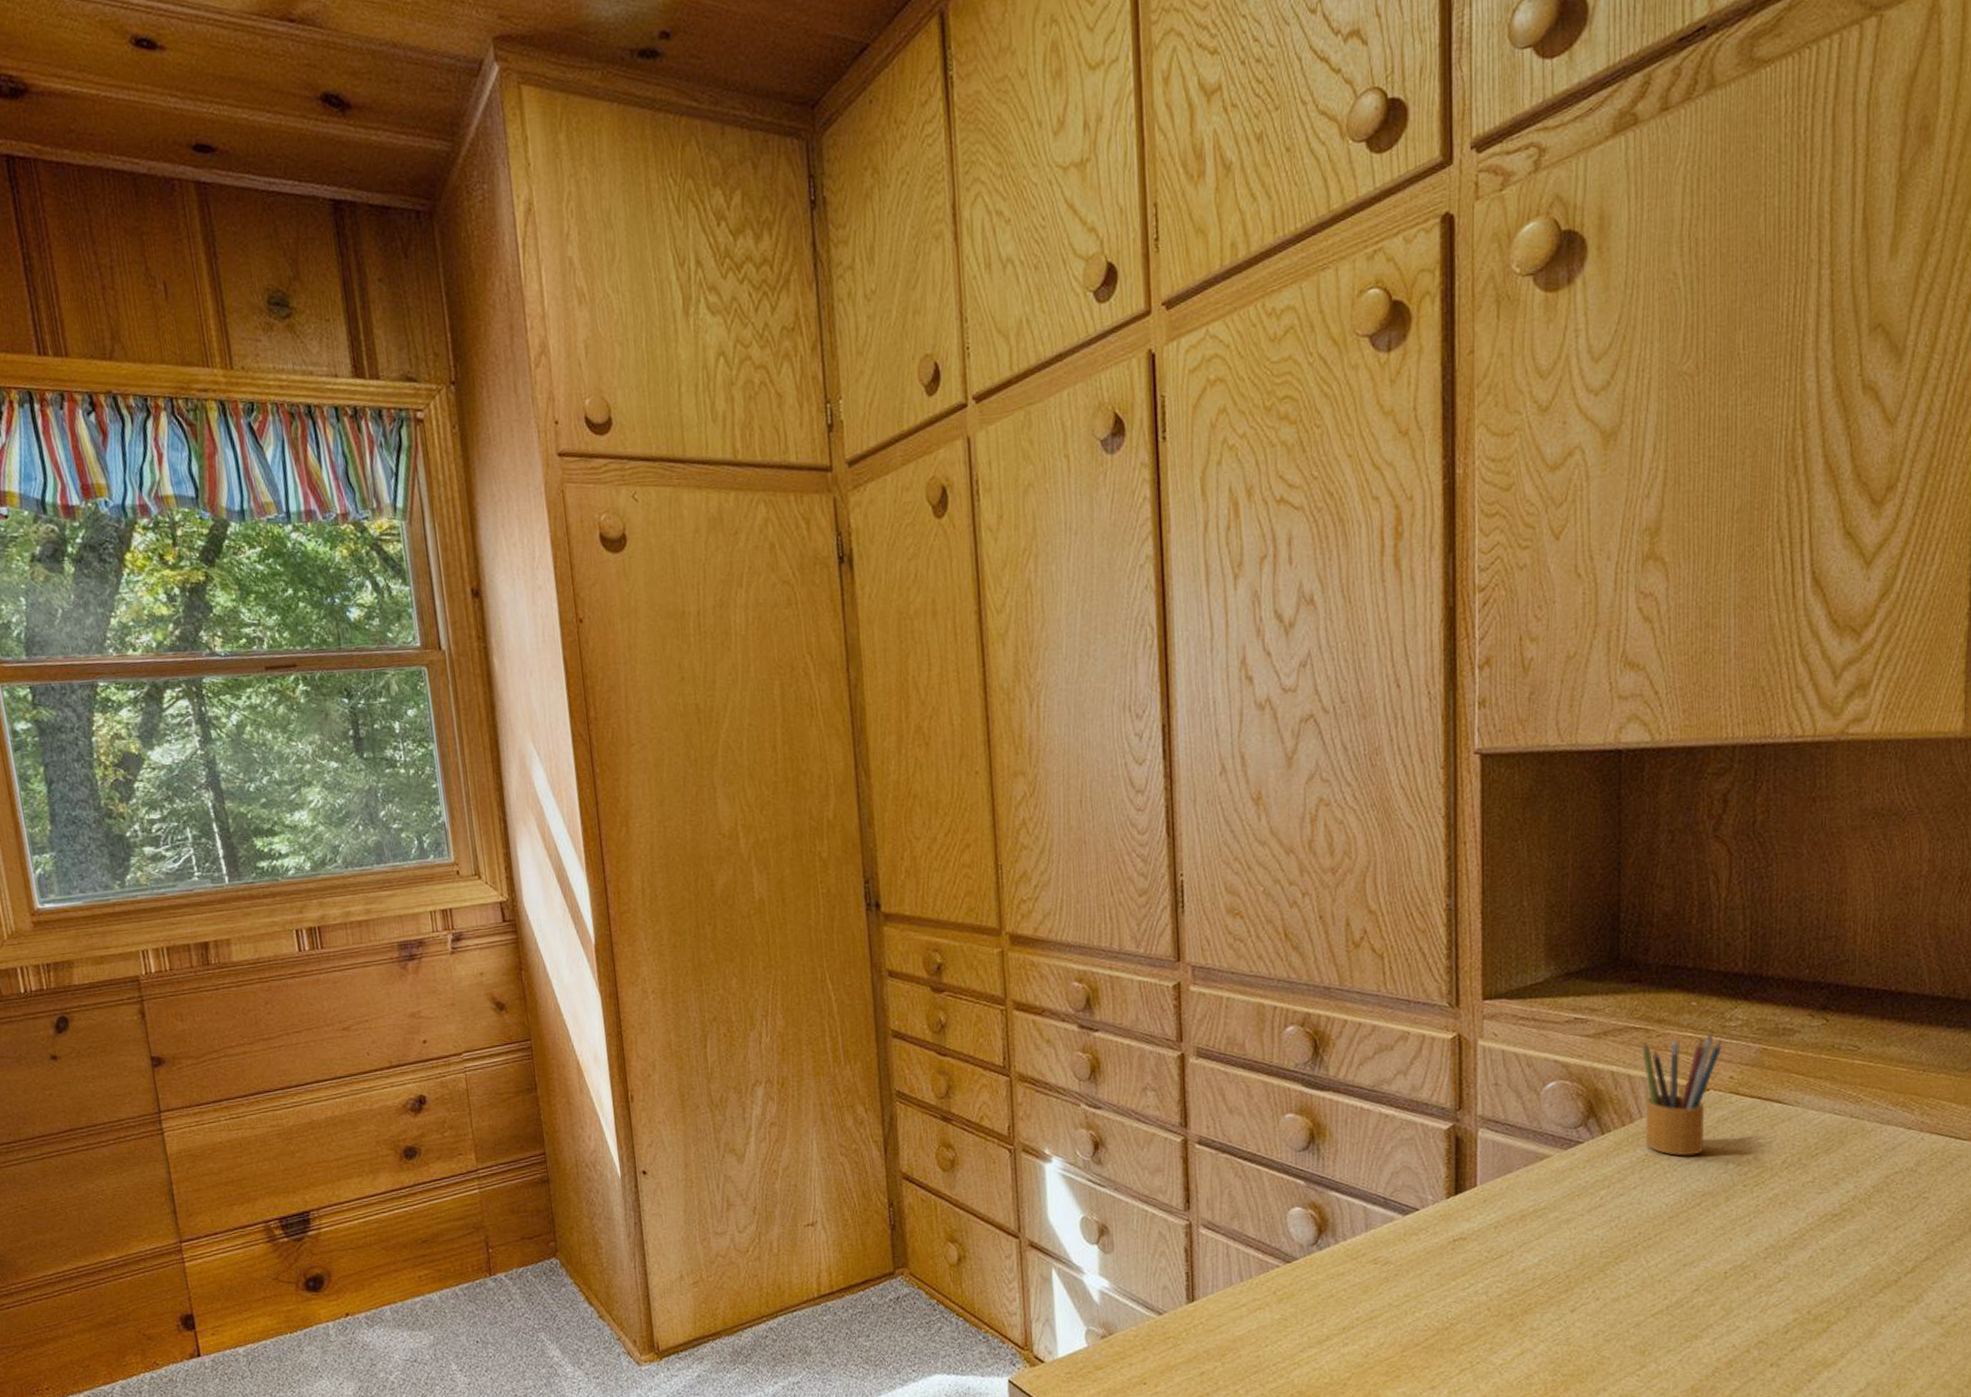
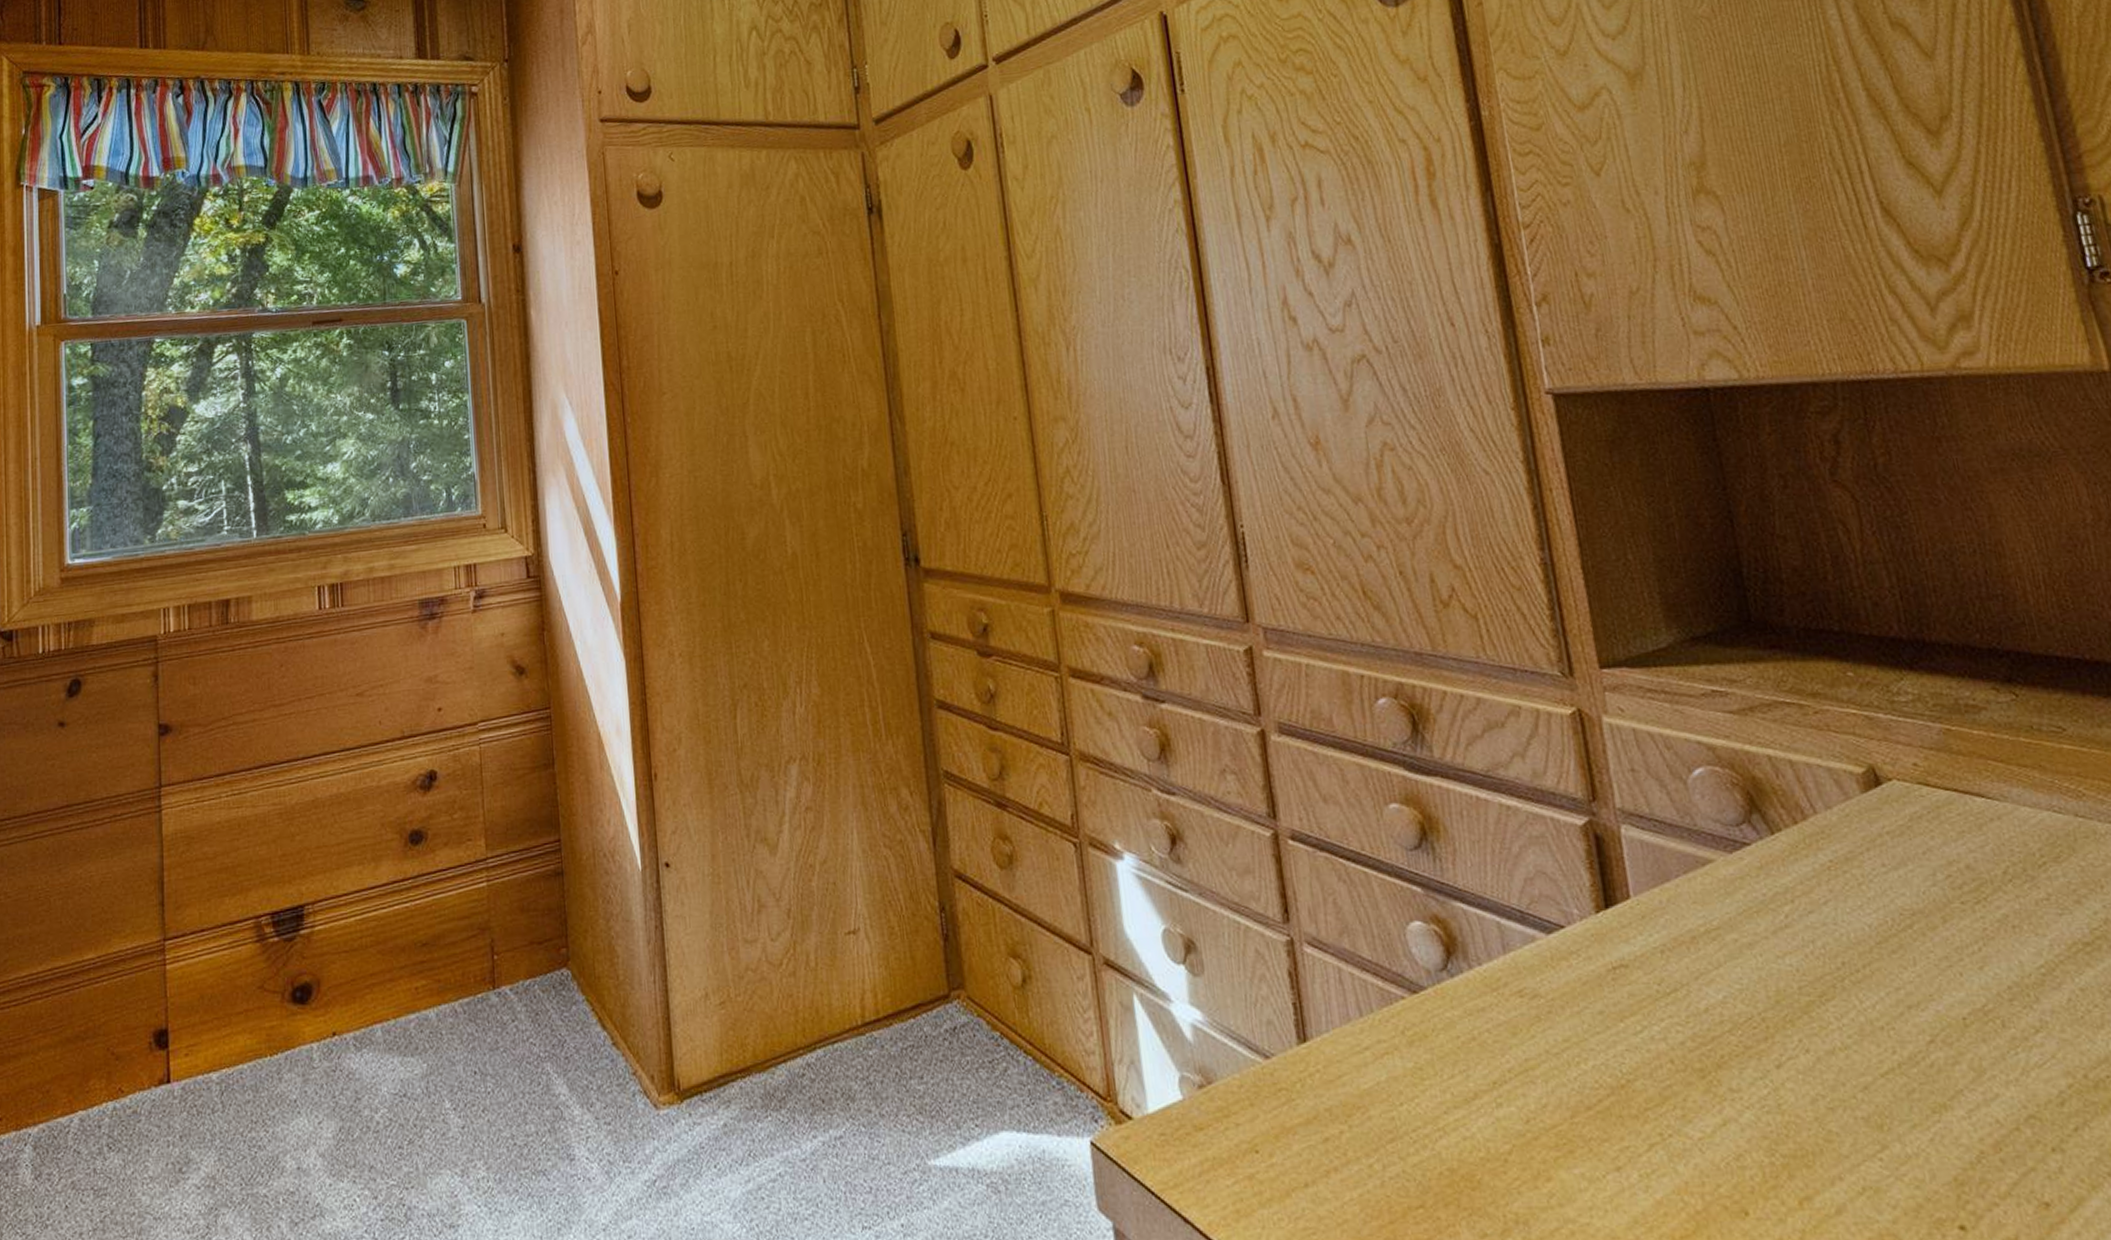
pencil box: present [1642,1031,1722,1156] -> none [1799,707,1902,863]

